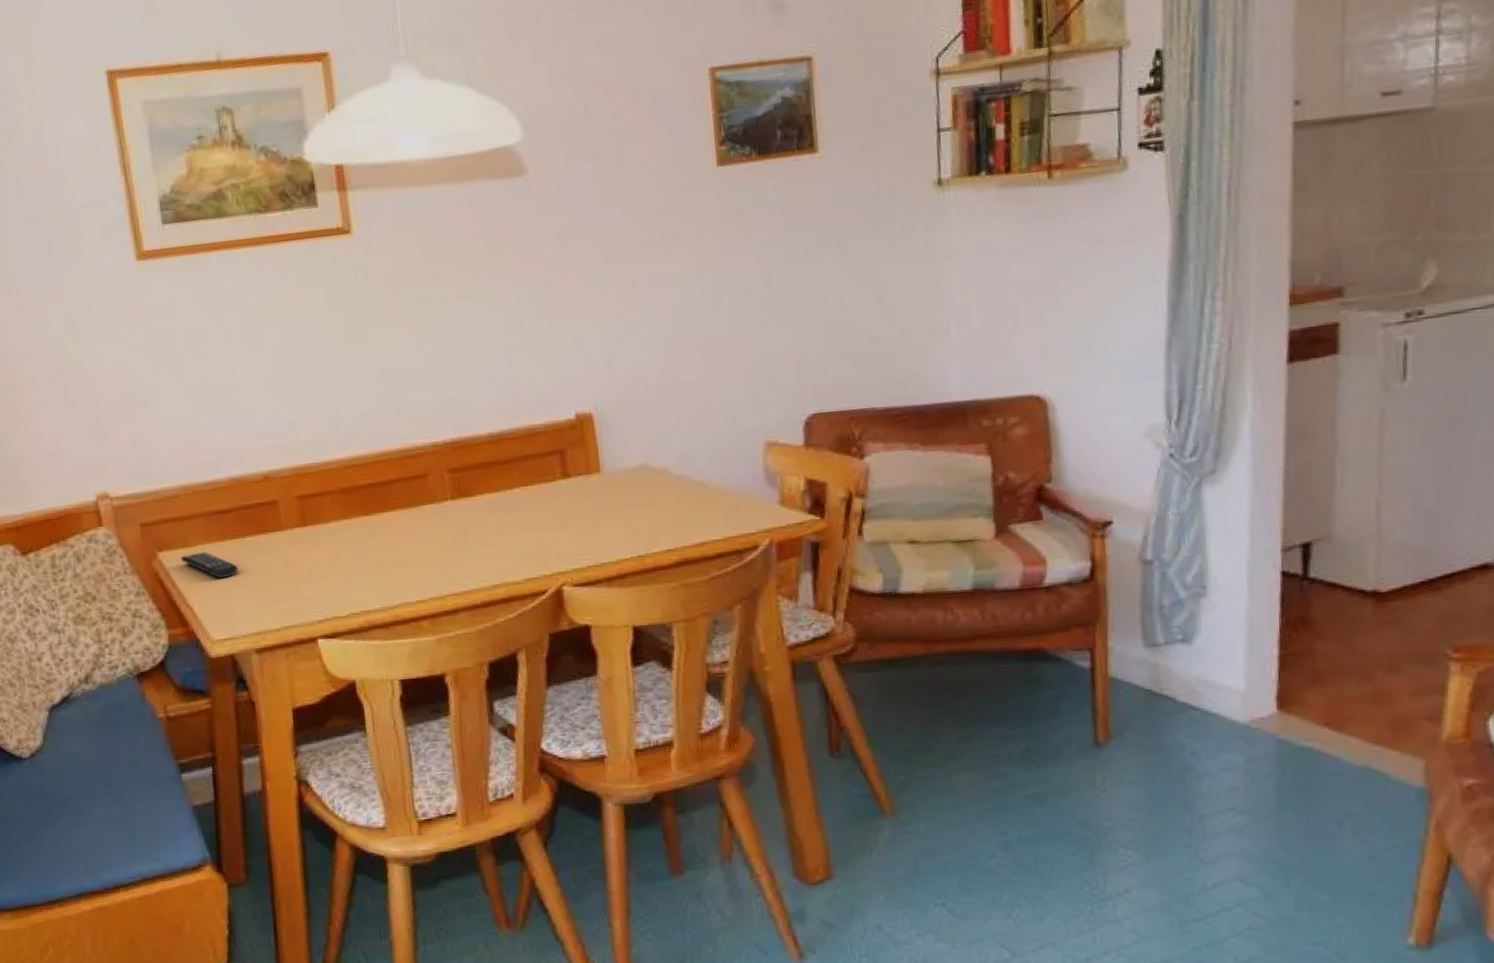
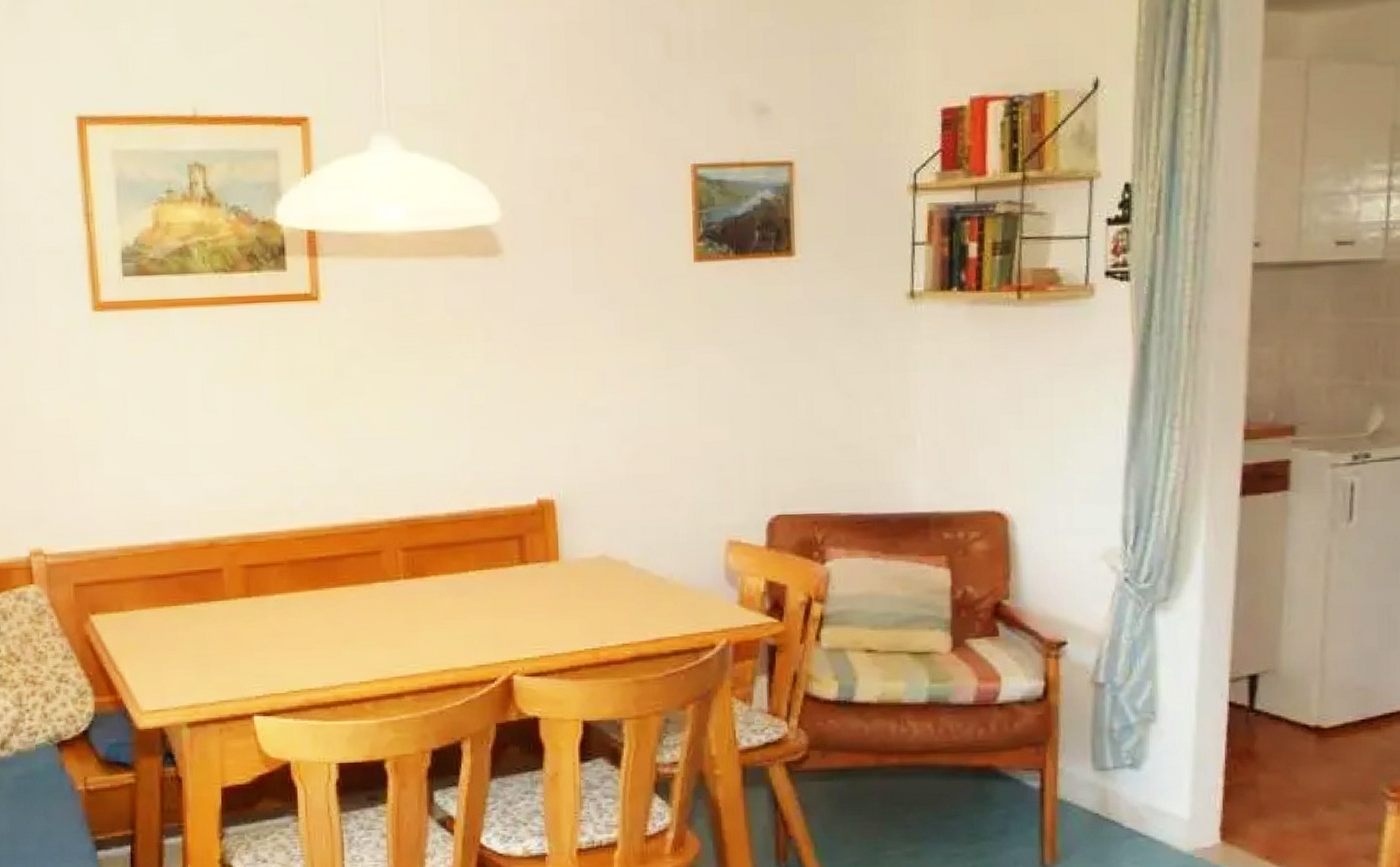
remote control: present [180,552,239,579] -> none [114,618,175,647]

